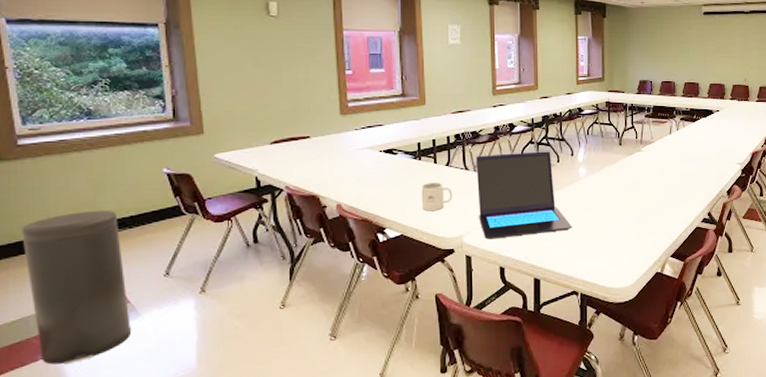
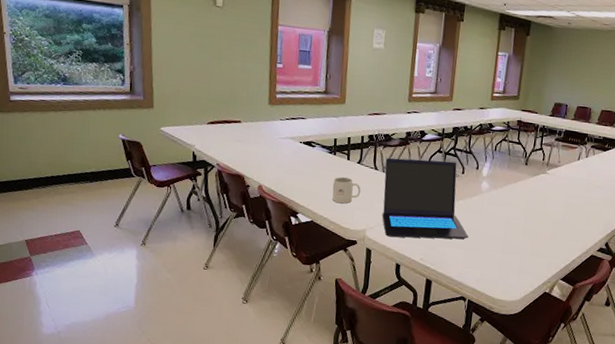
pedal bin: present [22,210,132,365] -> none [10,162,88,287]

